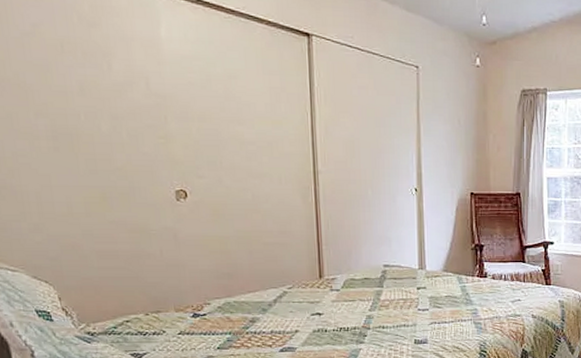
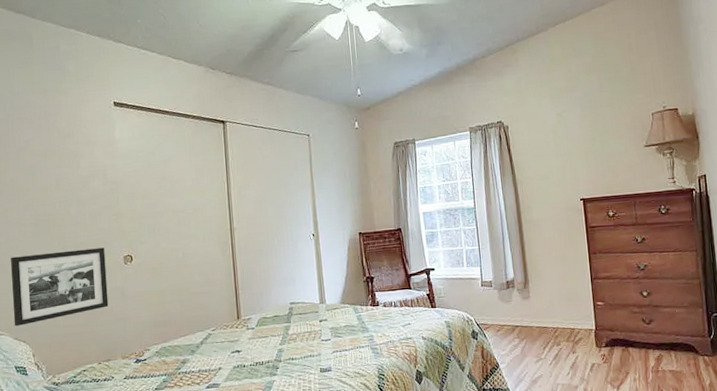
picture frame: none [21,176,157,262] -> present [11,247,109,326]

